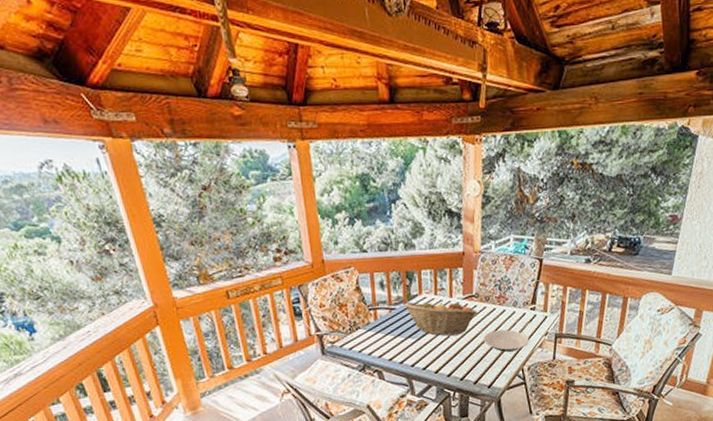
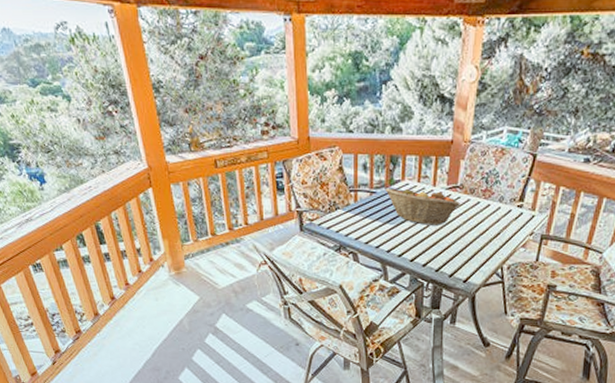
plate: present [483,329,530,352] -> none [463,225,513,248]

